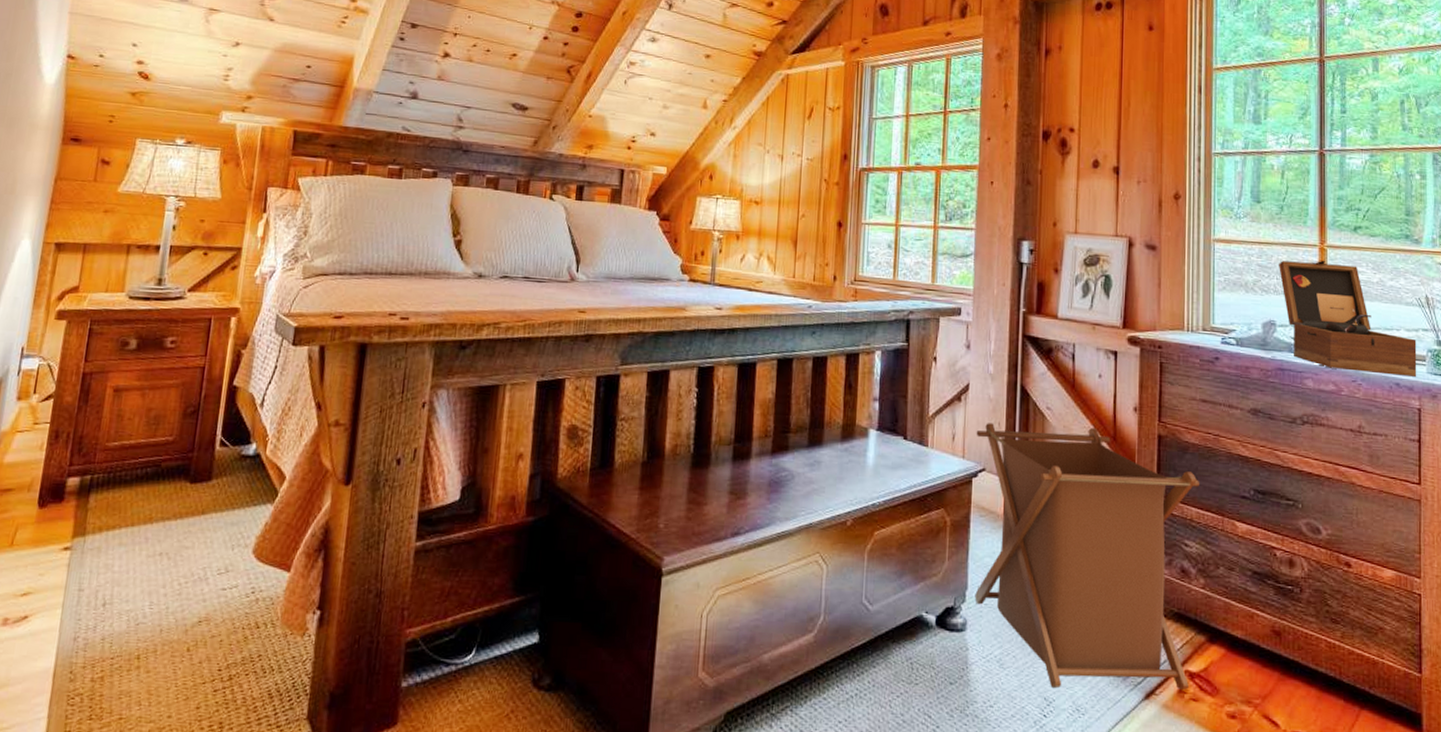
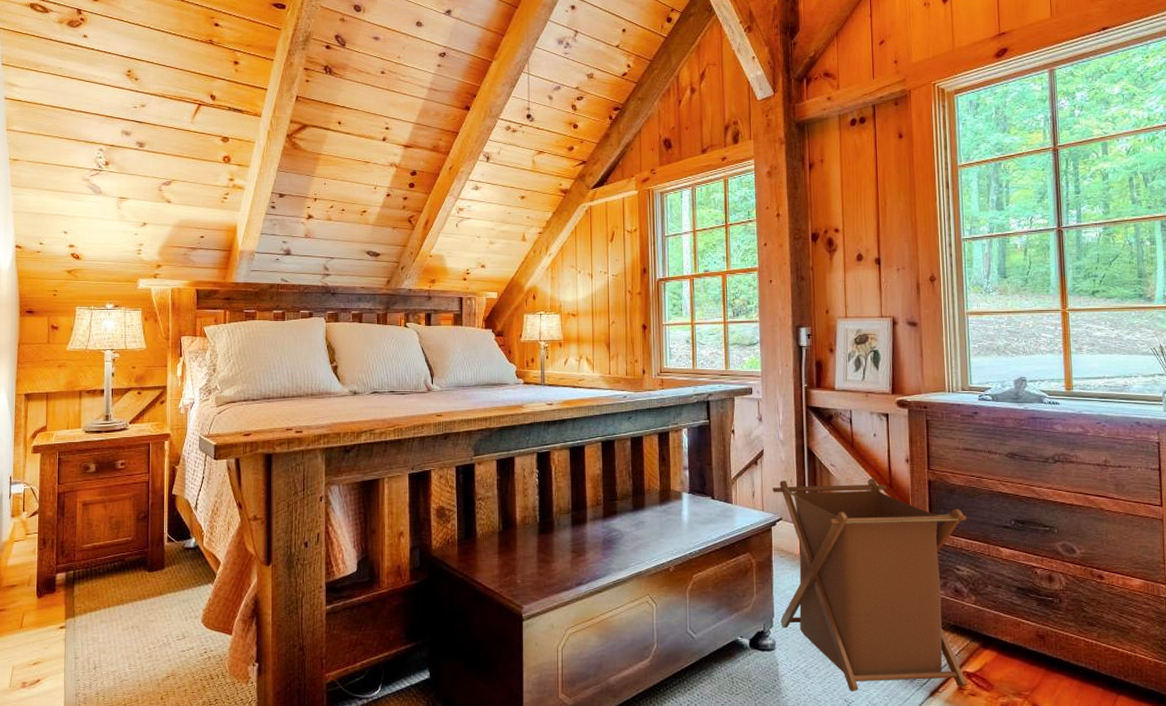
wooden box: present [1279,260,1417,378] -> none [1026,322,1155,416]

